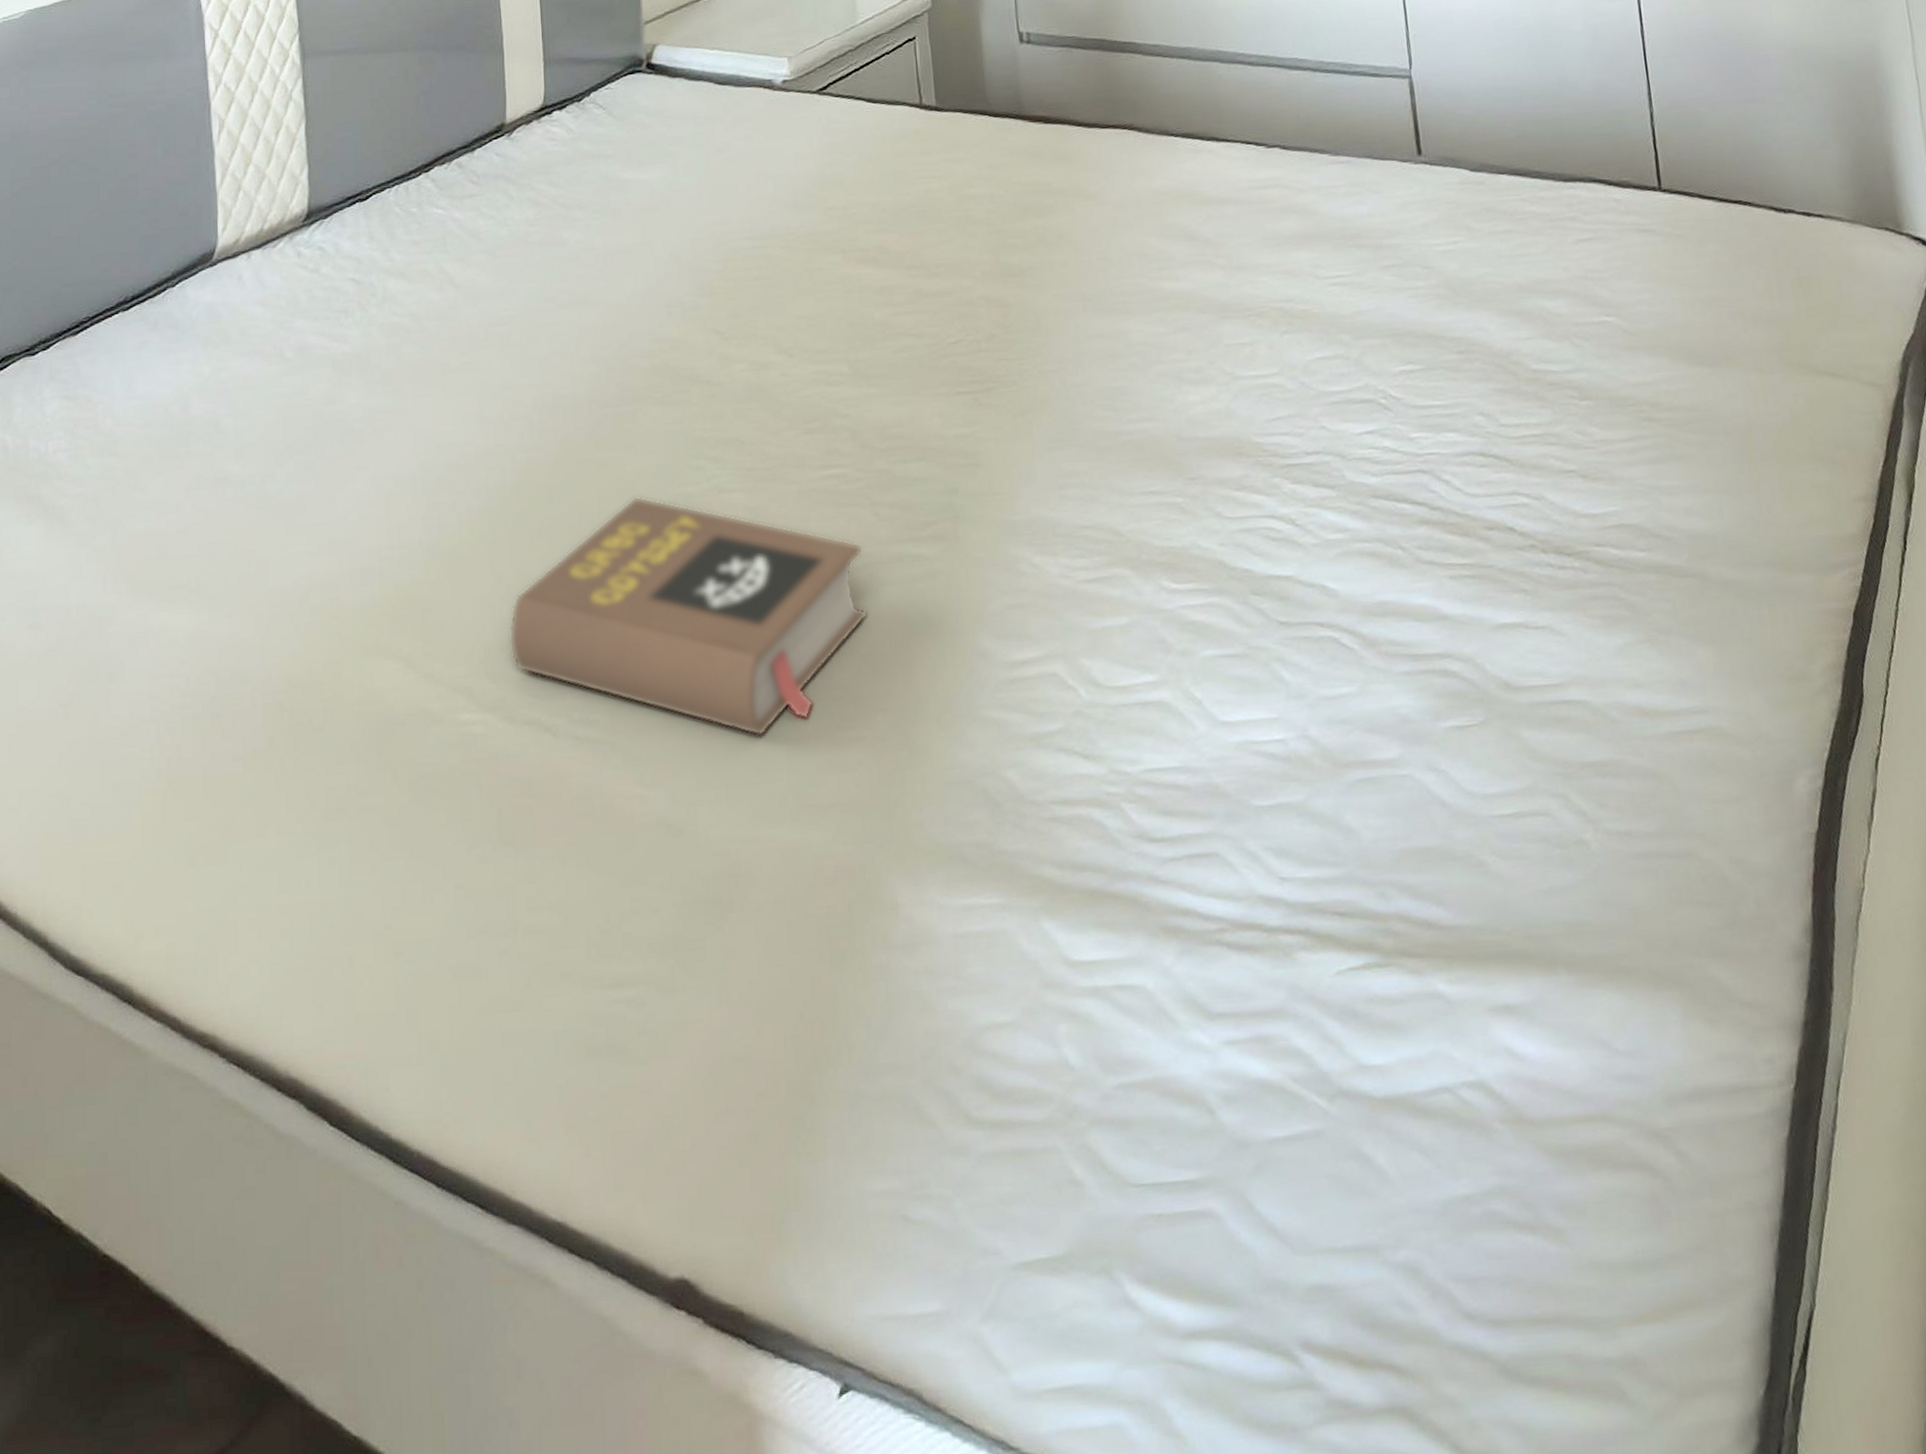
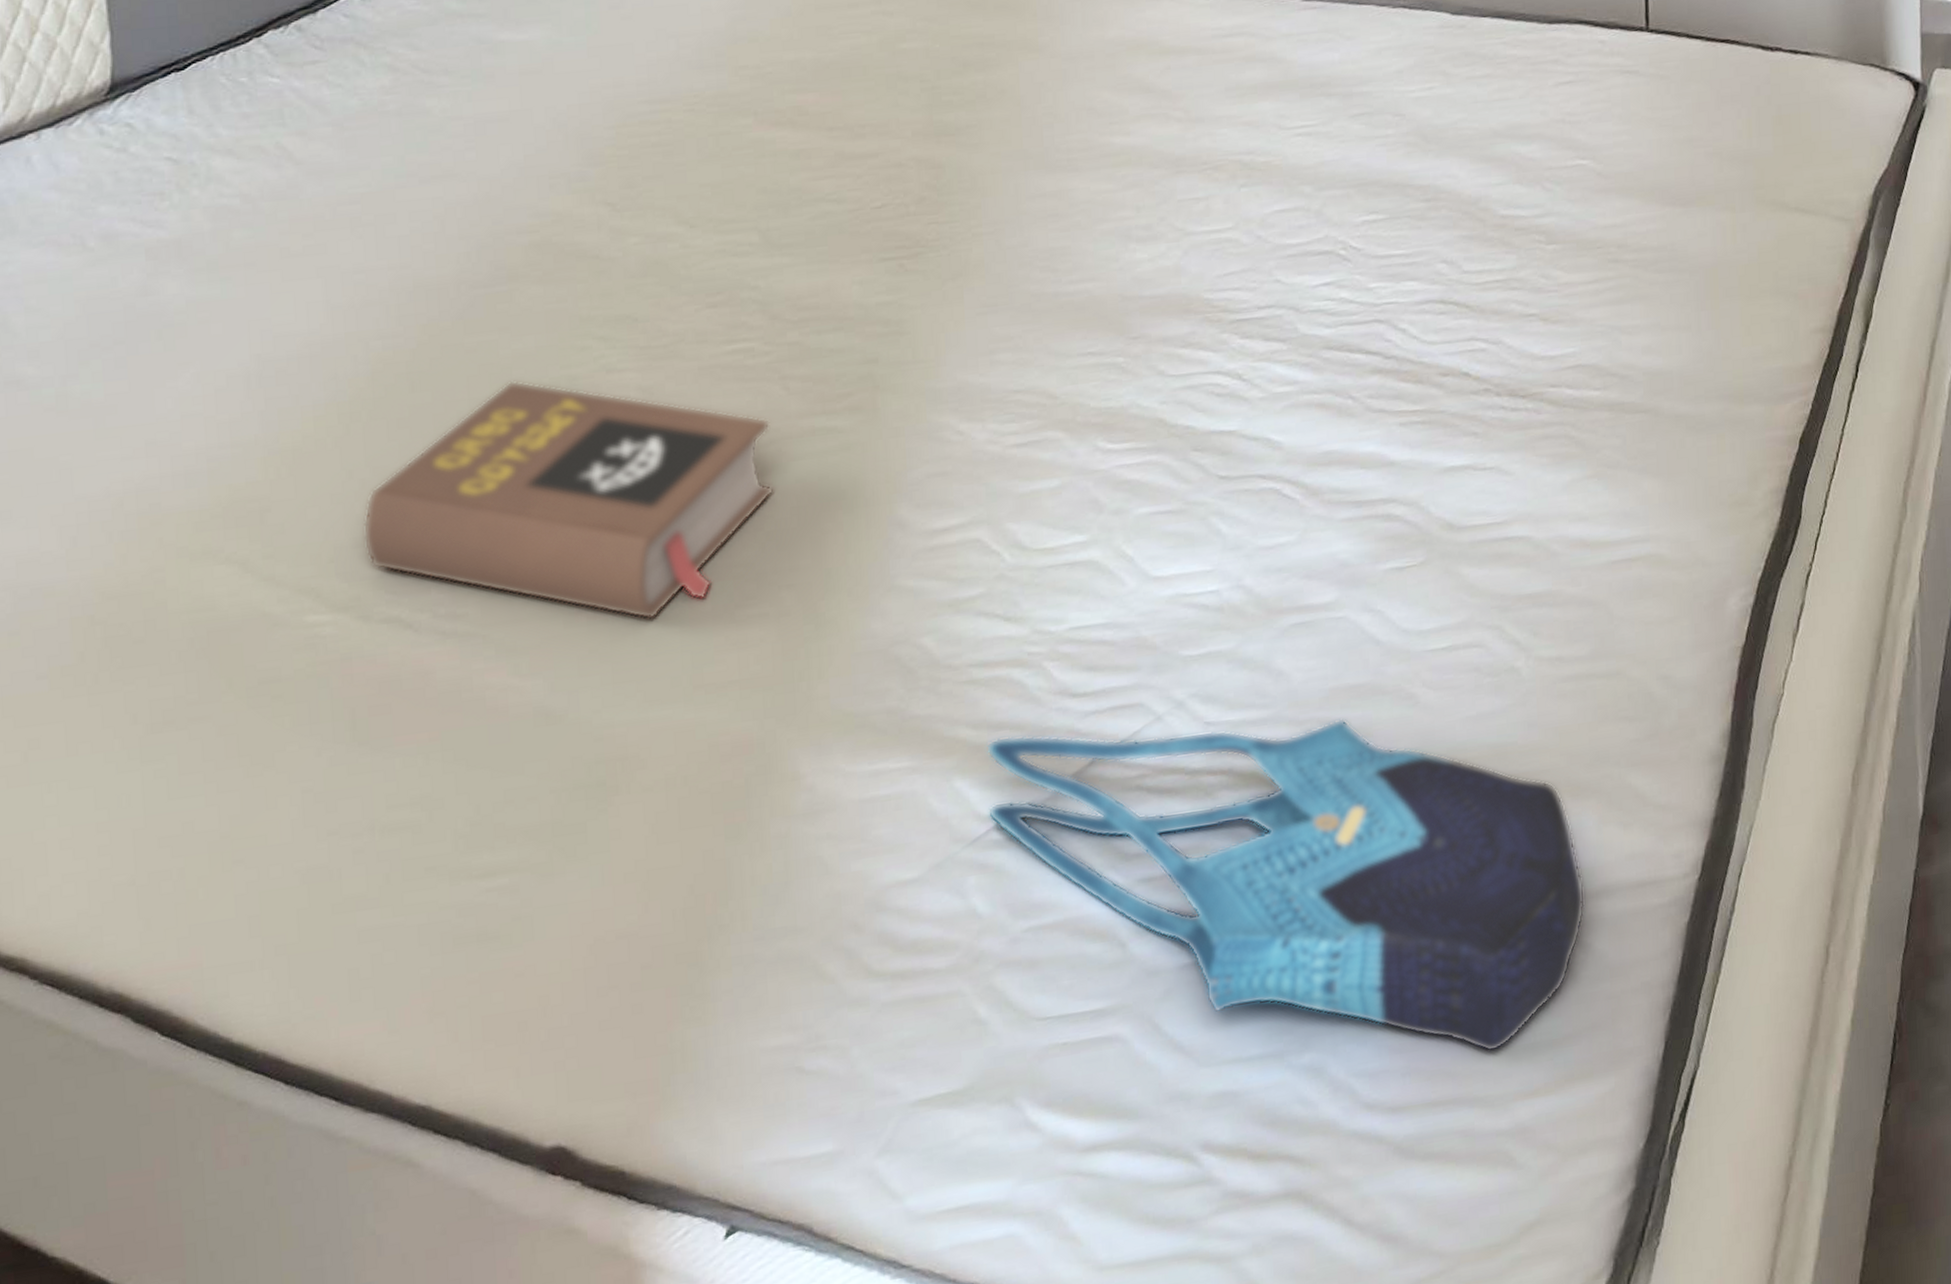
tote bag: none [1070,878,1678,1267] -> present [985,718,1586,1053]

